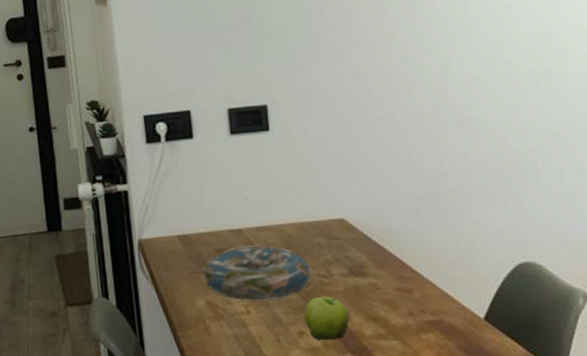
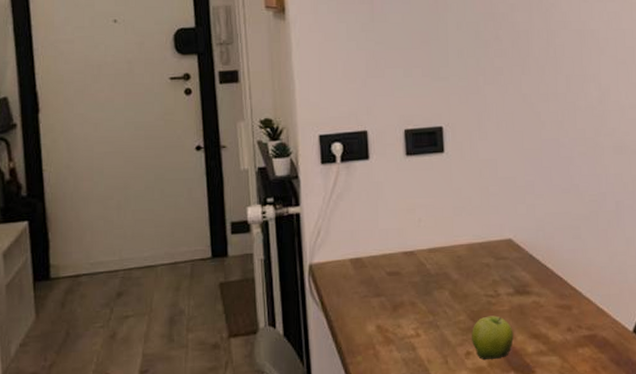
decorative bowl: present [201,245,312,302] -> none [373,267,480,325]

